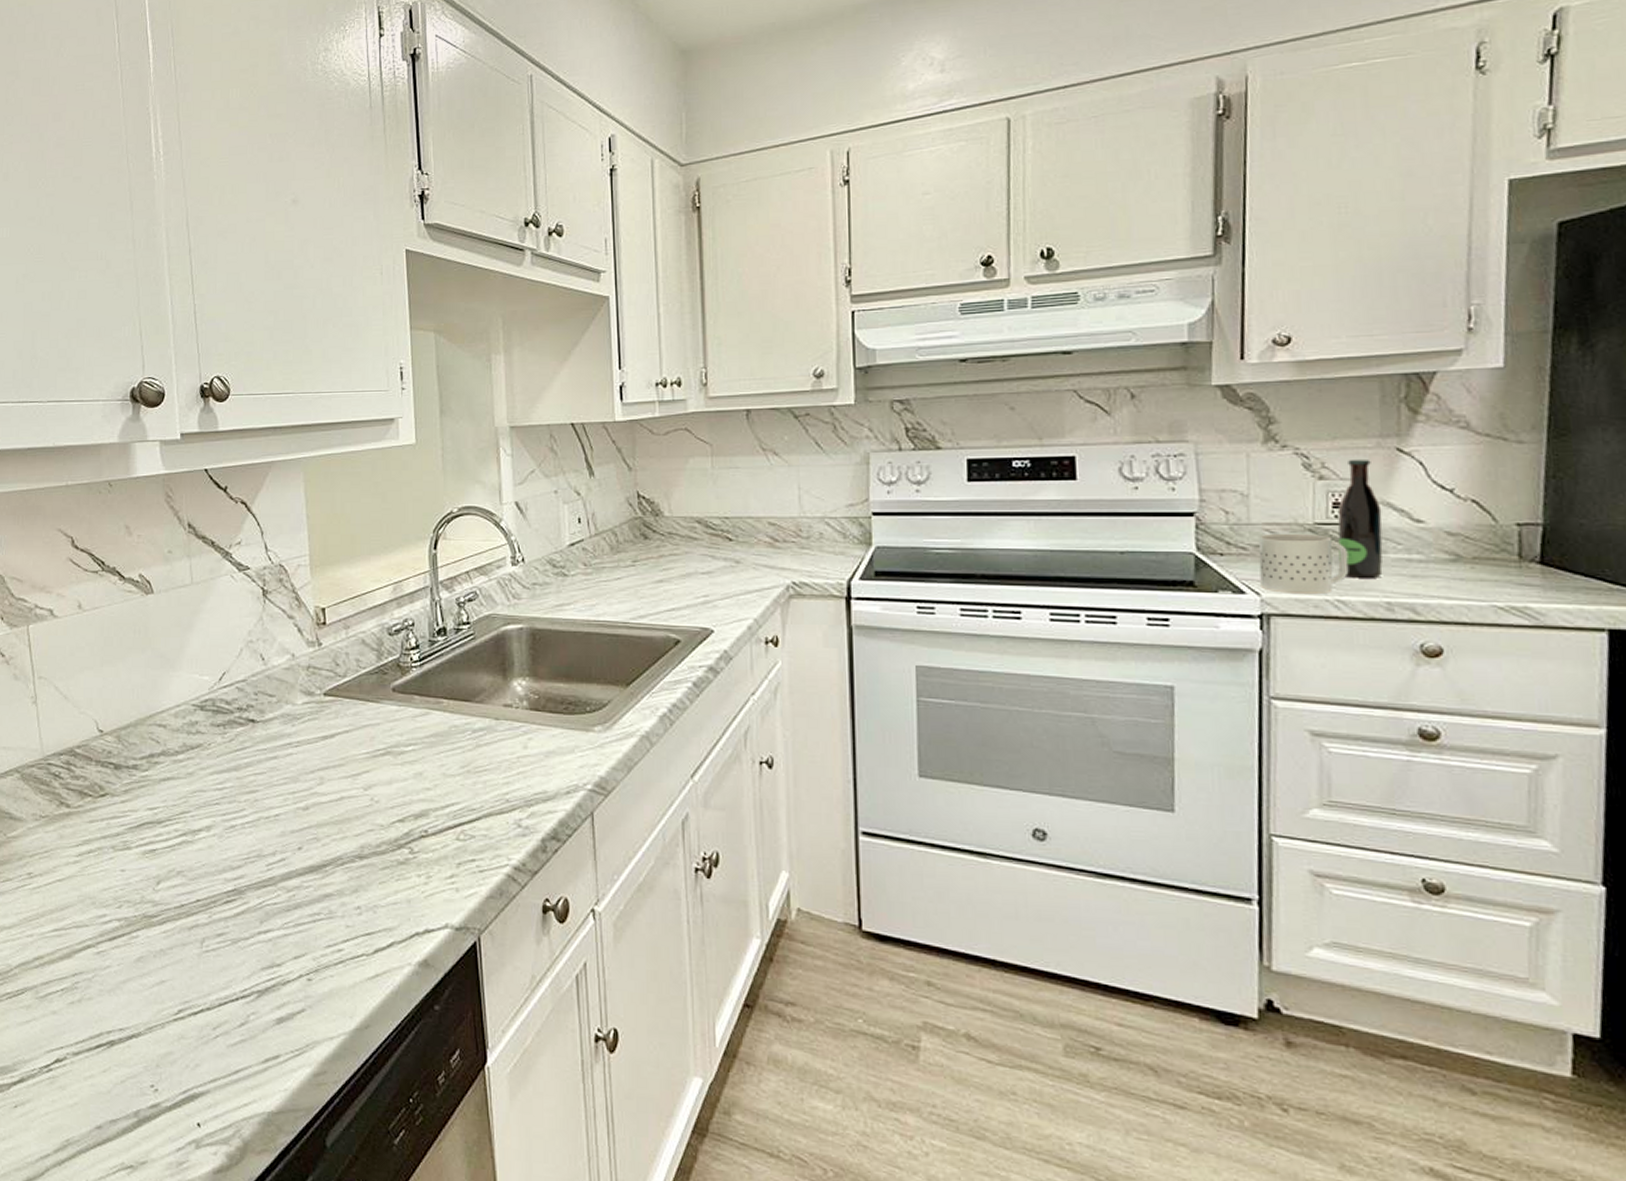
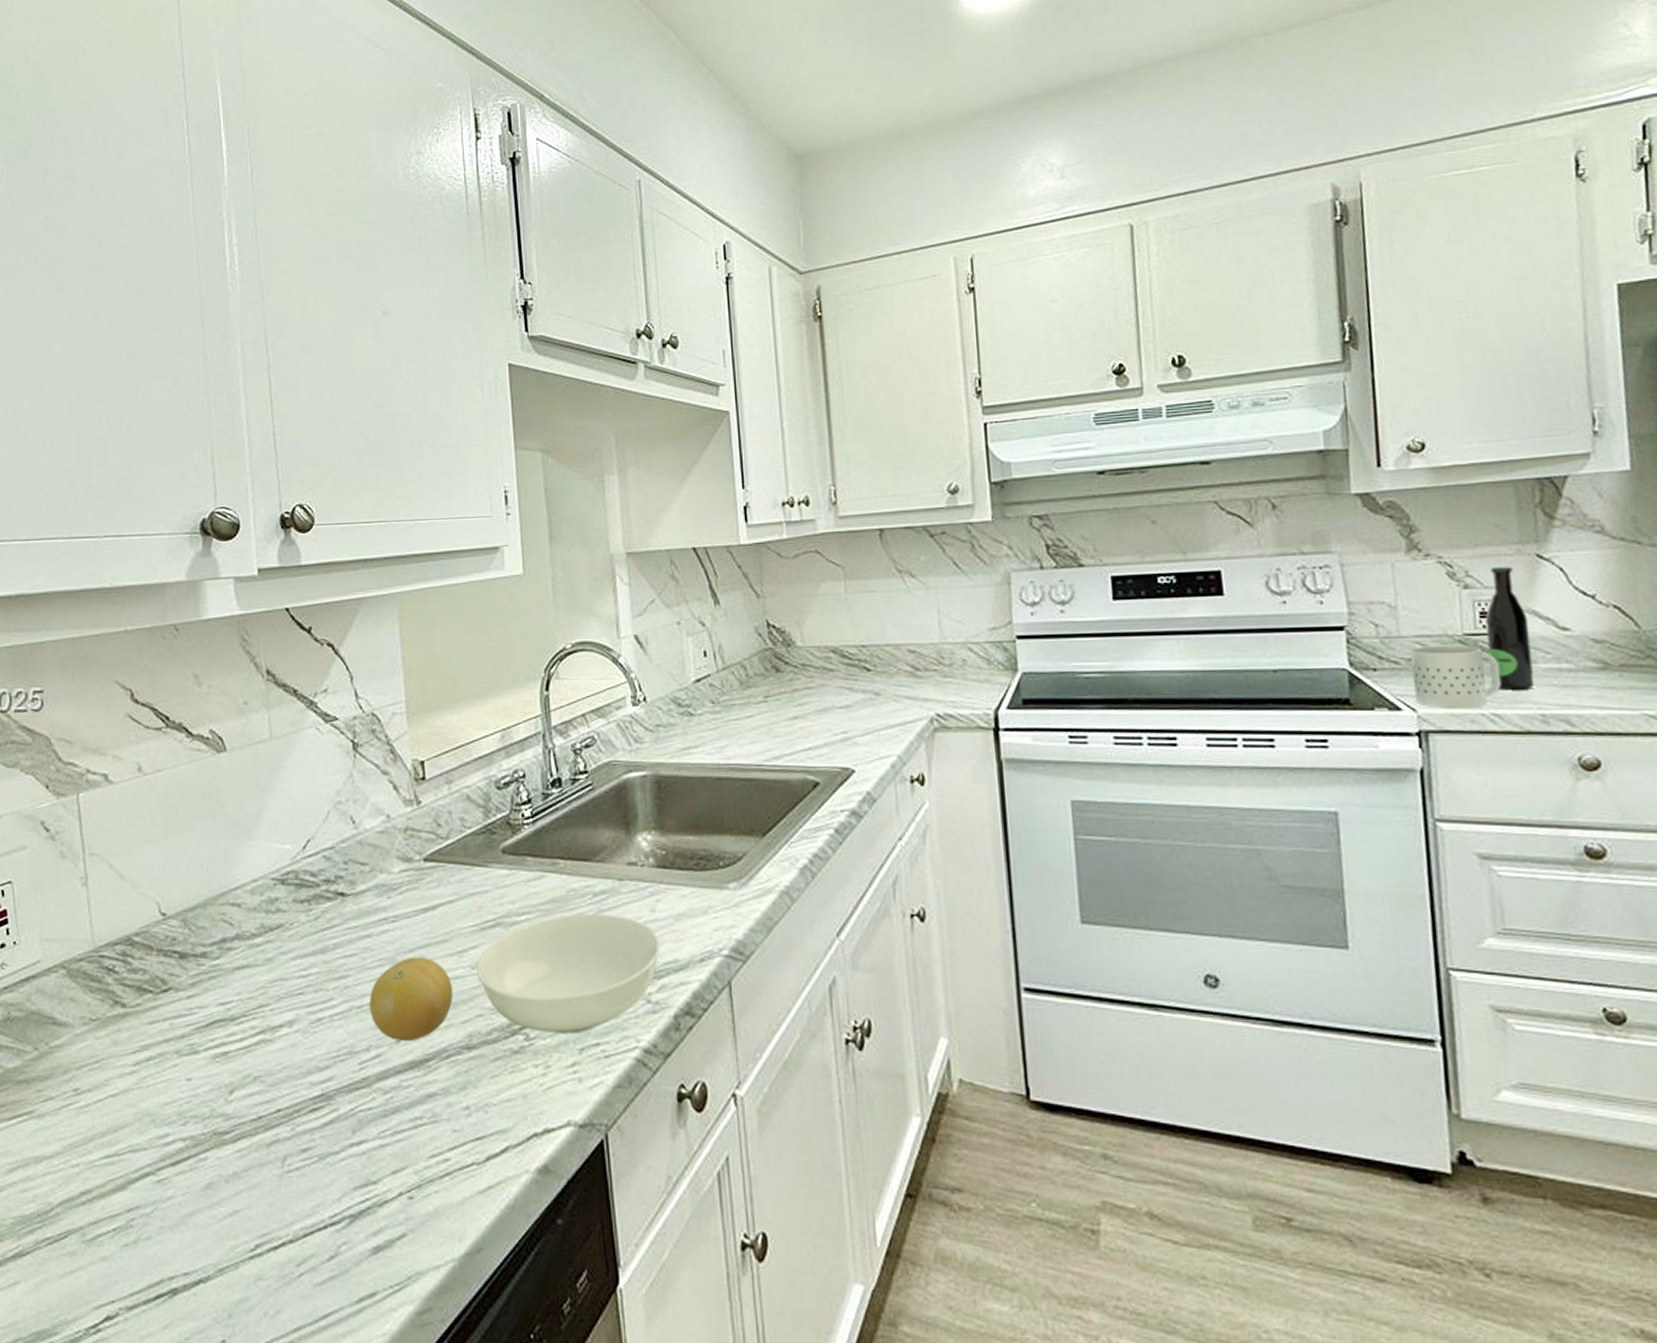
fruit: none [276,777,348,849] -> present [370,957,453,1040]
bowl: none [368,747,532,850] -> present [476,913,661,1034]

